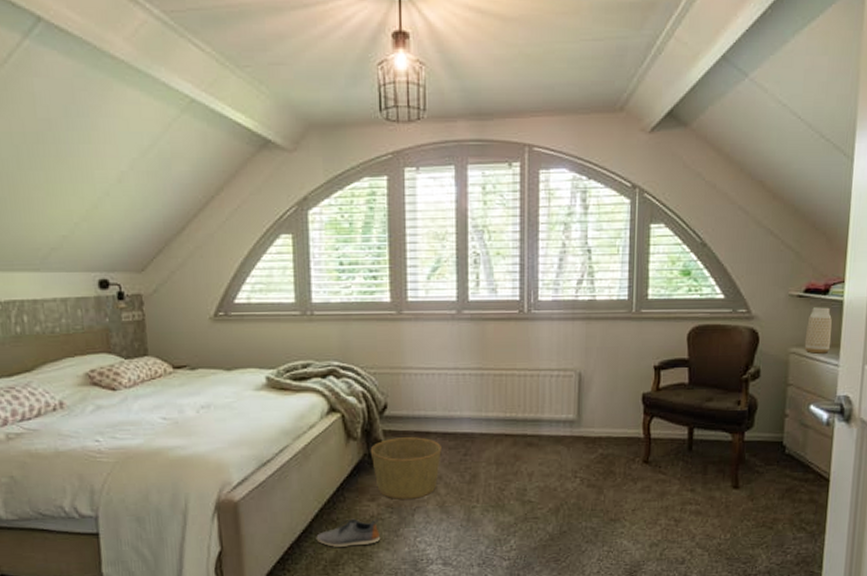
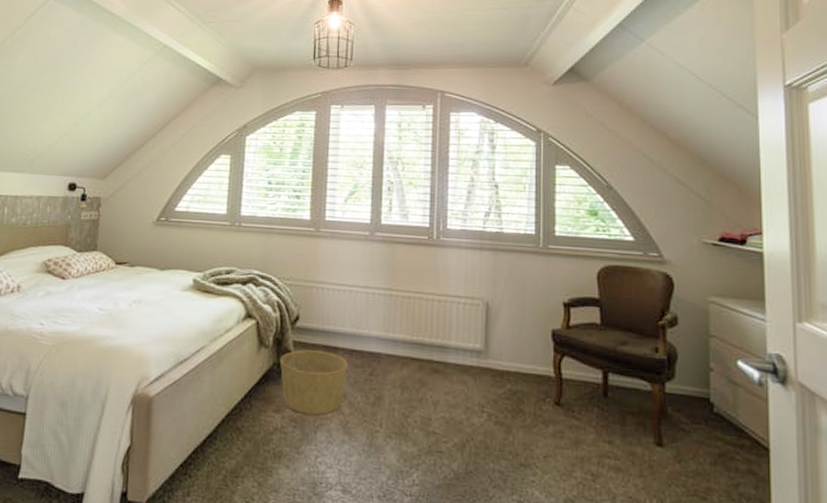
shoe: present [316,518,381,547] -> none [220,428,283,459]
vase: present [804,307,832,355] -> none [724,257,755,307]

